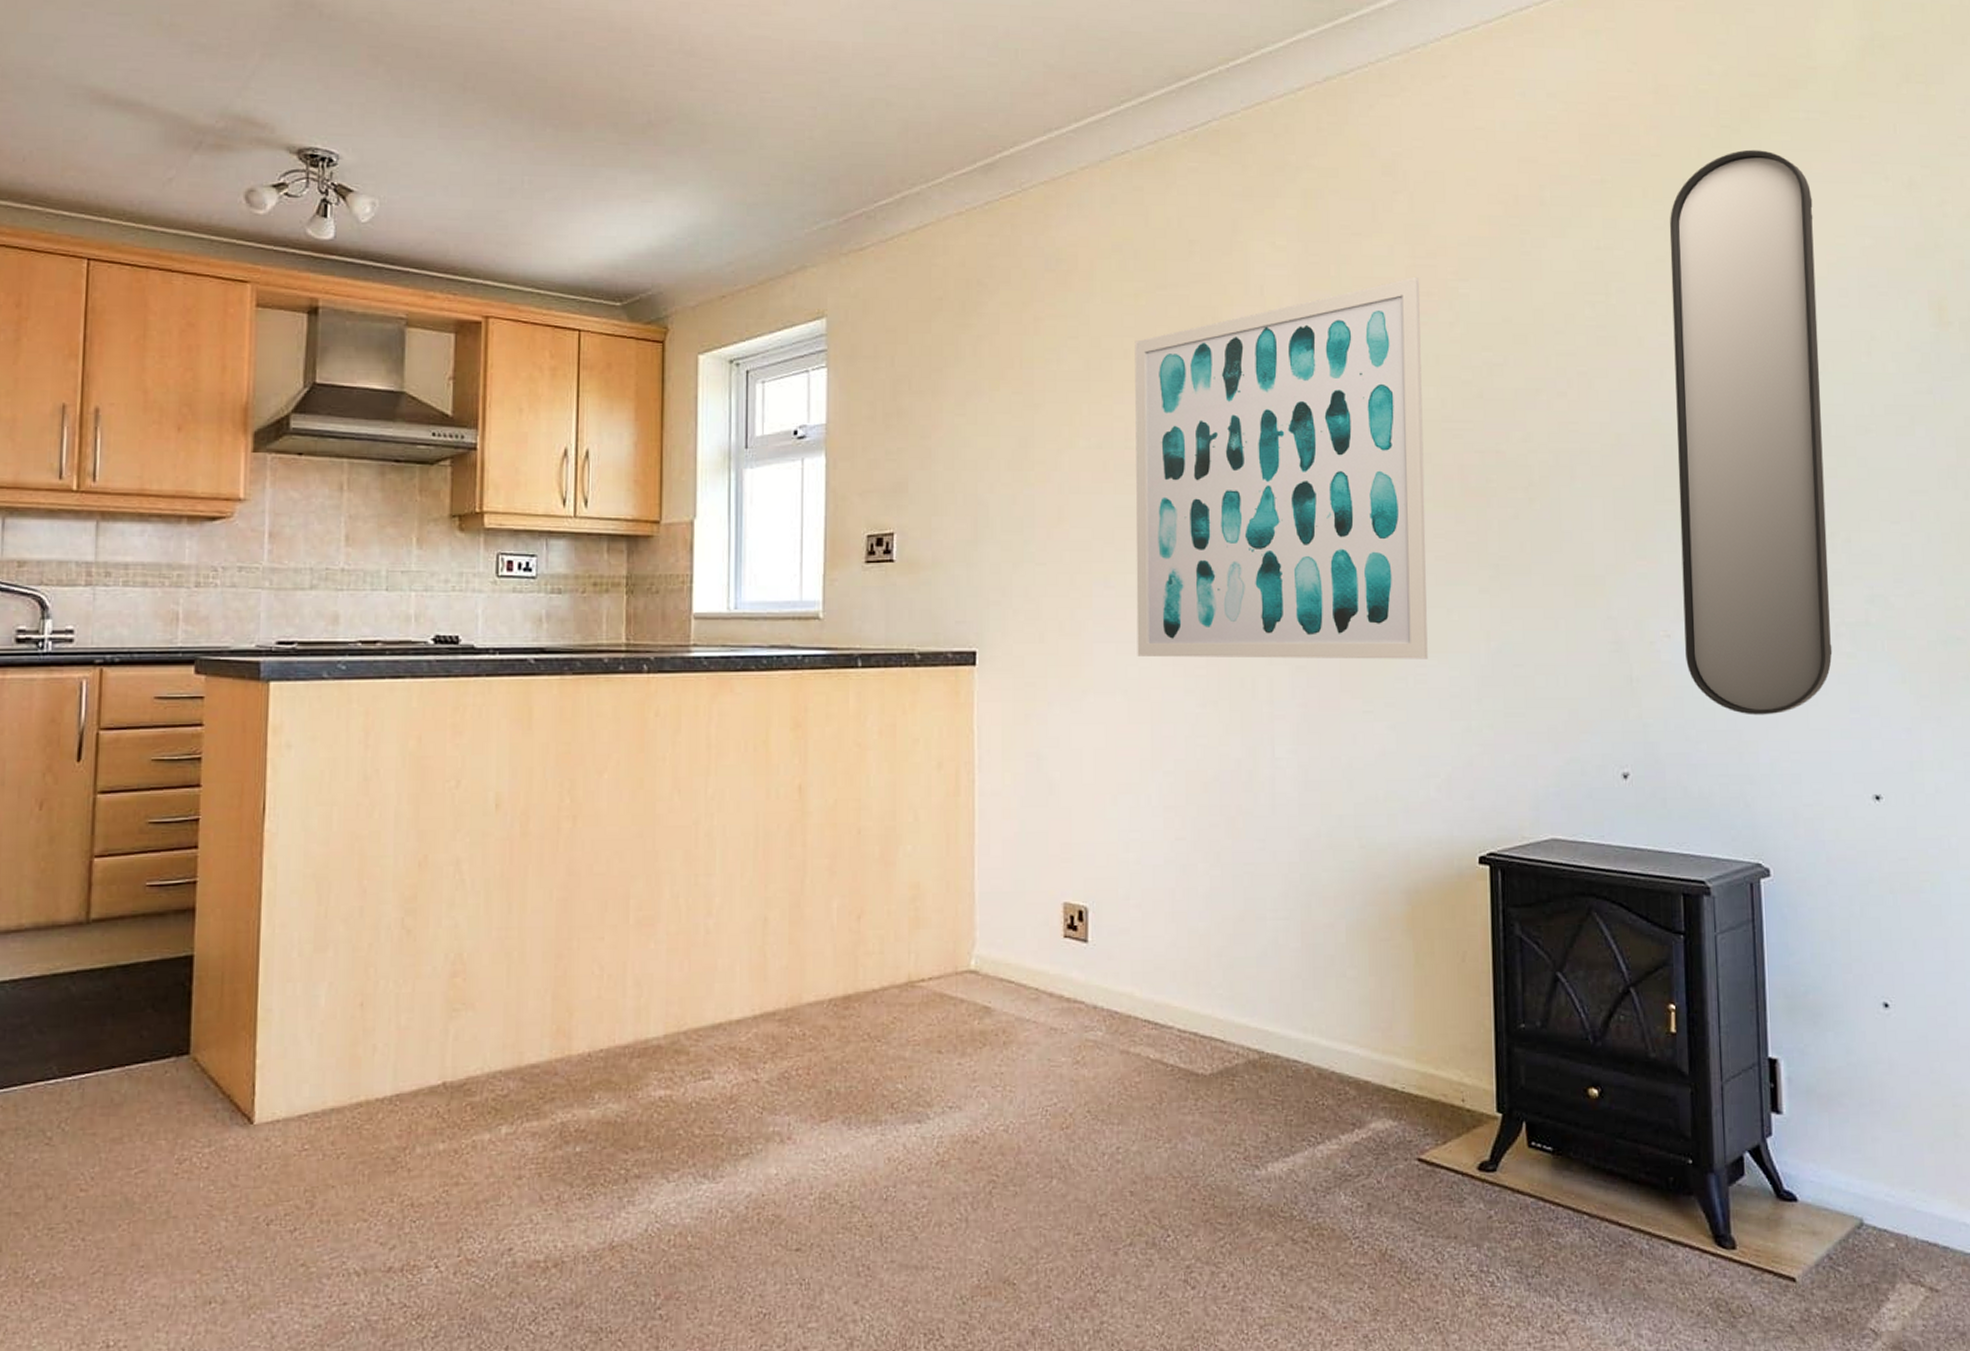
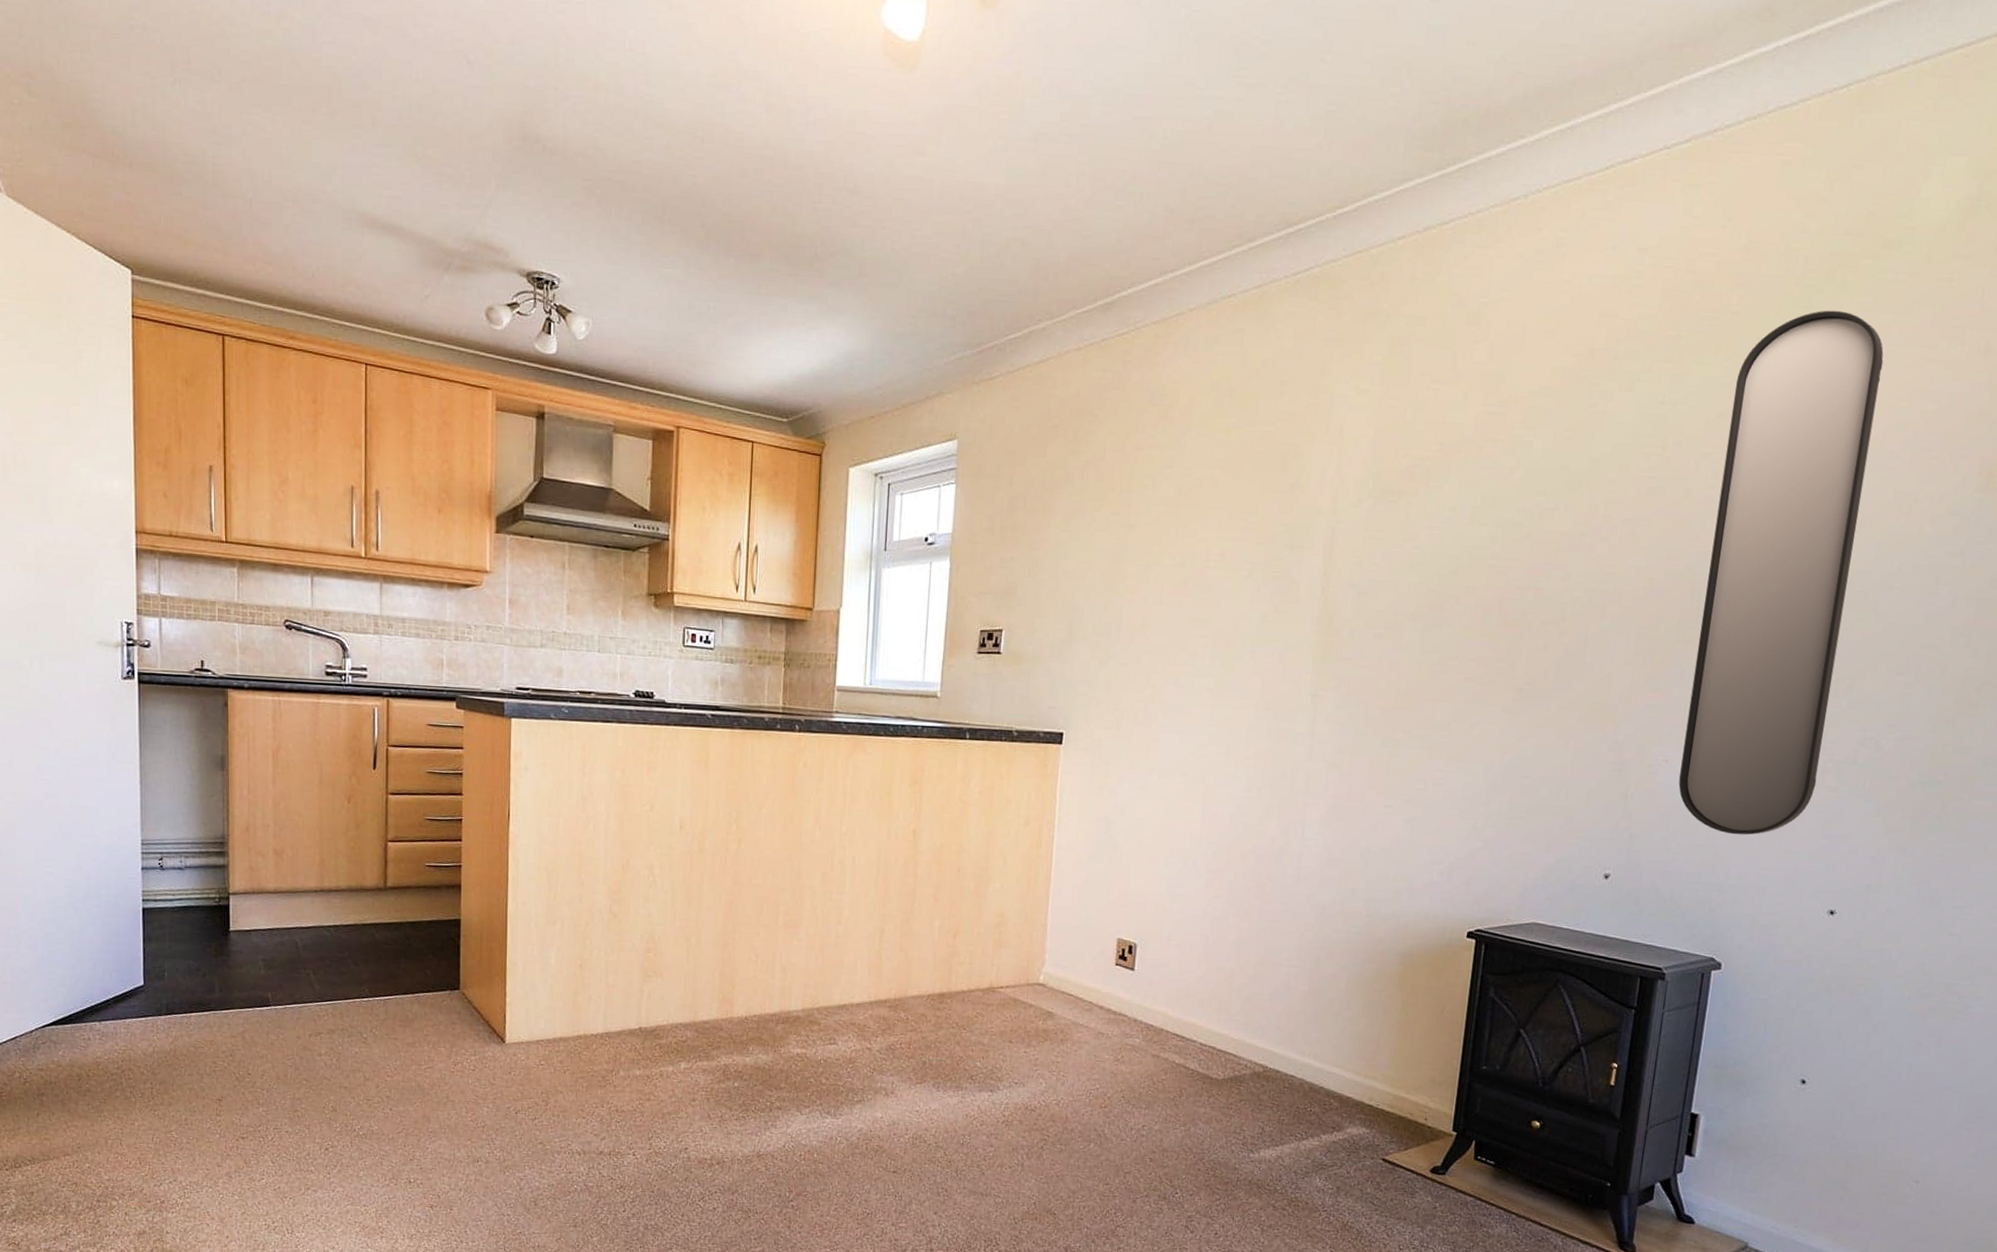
wall art: present [1135,278,1428,659] -> none [1197,424,1489,766]

